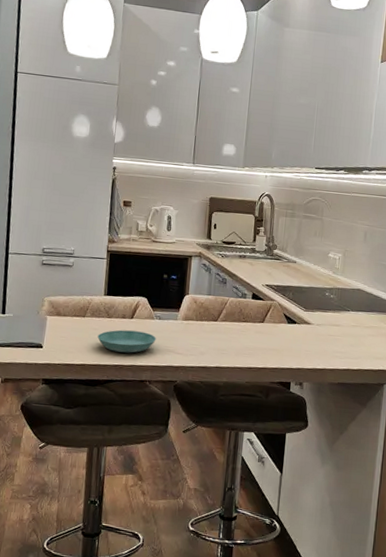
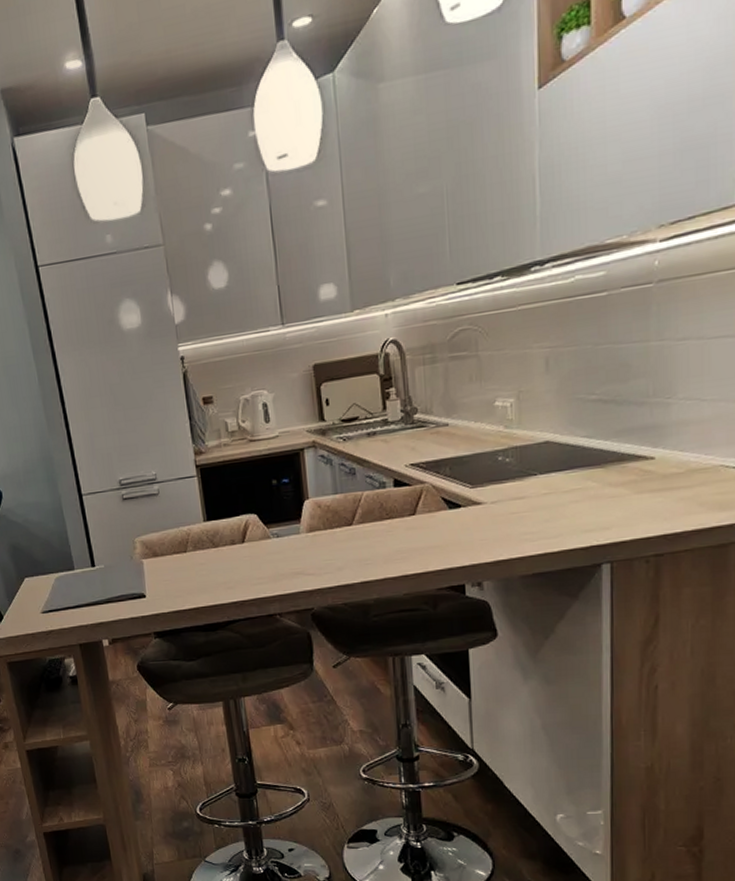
saucer: present [97,329,156,353] -> none [206,556,278,587]

